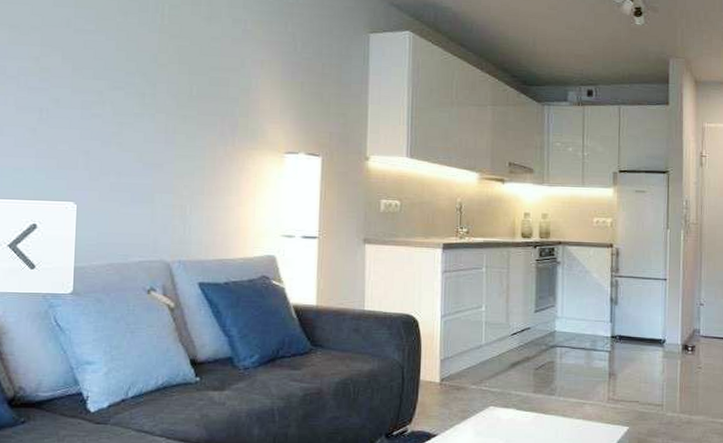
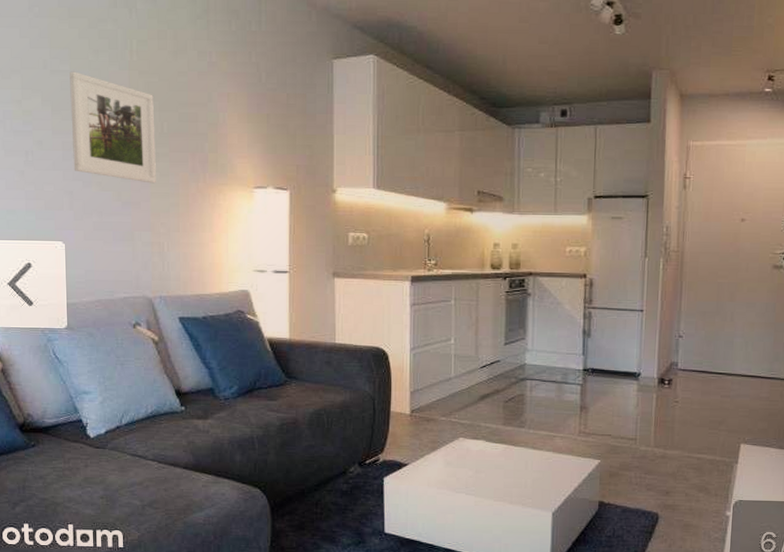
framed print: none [92,31,184,146] -> present [70,71,156,184]

